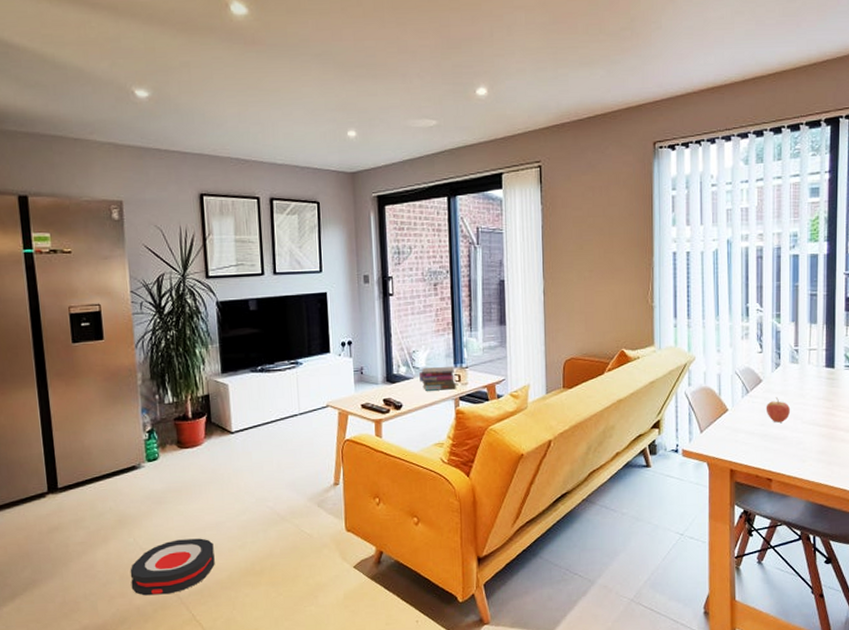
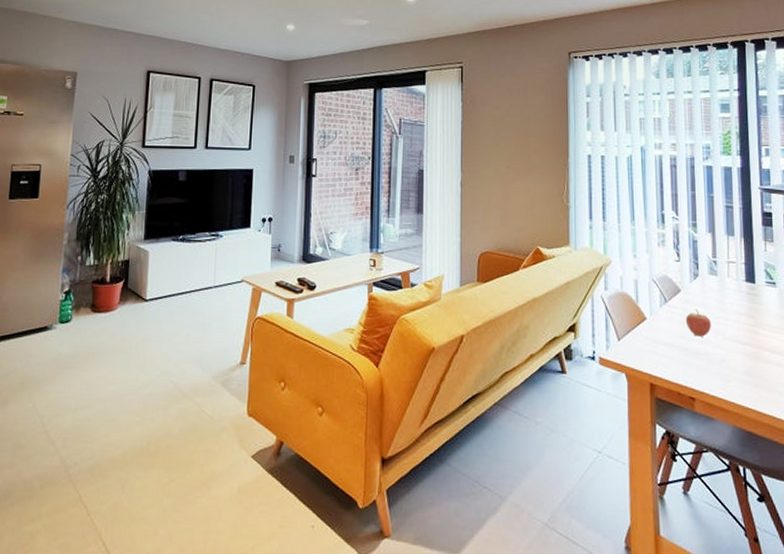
robot vacuum: present [130,538,215,596] -> none [22,409,112,469]
books: present [419,366,456,391] -> none [335,249,371,274]

